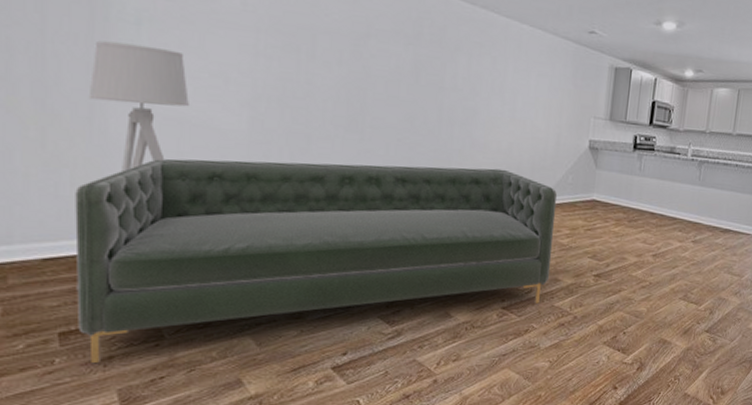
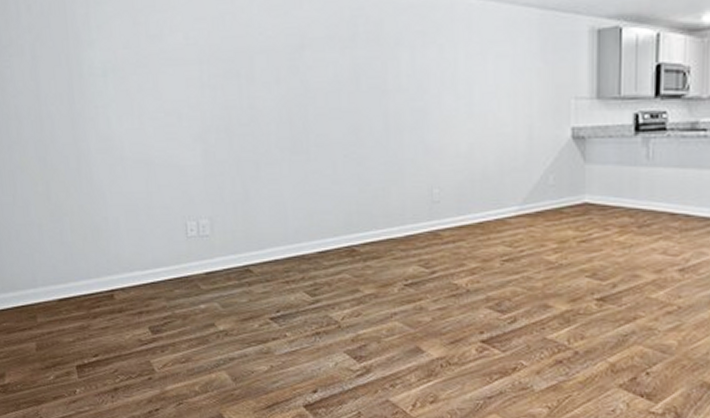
sofa: present [75,158,557,364] -> none [75,176,537,395]
floor lamp: present [88,40,189,171] -> none [75,94,152,215]

